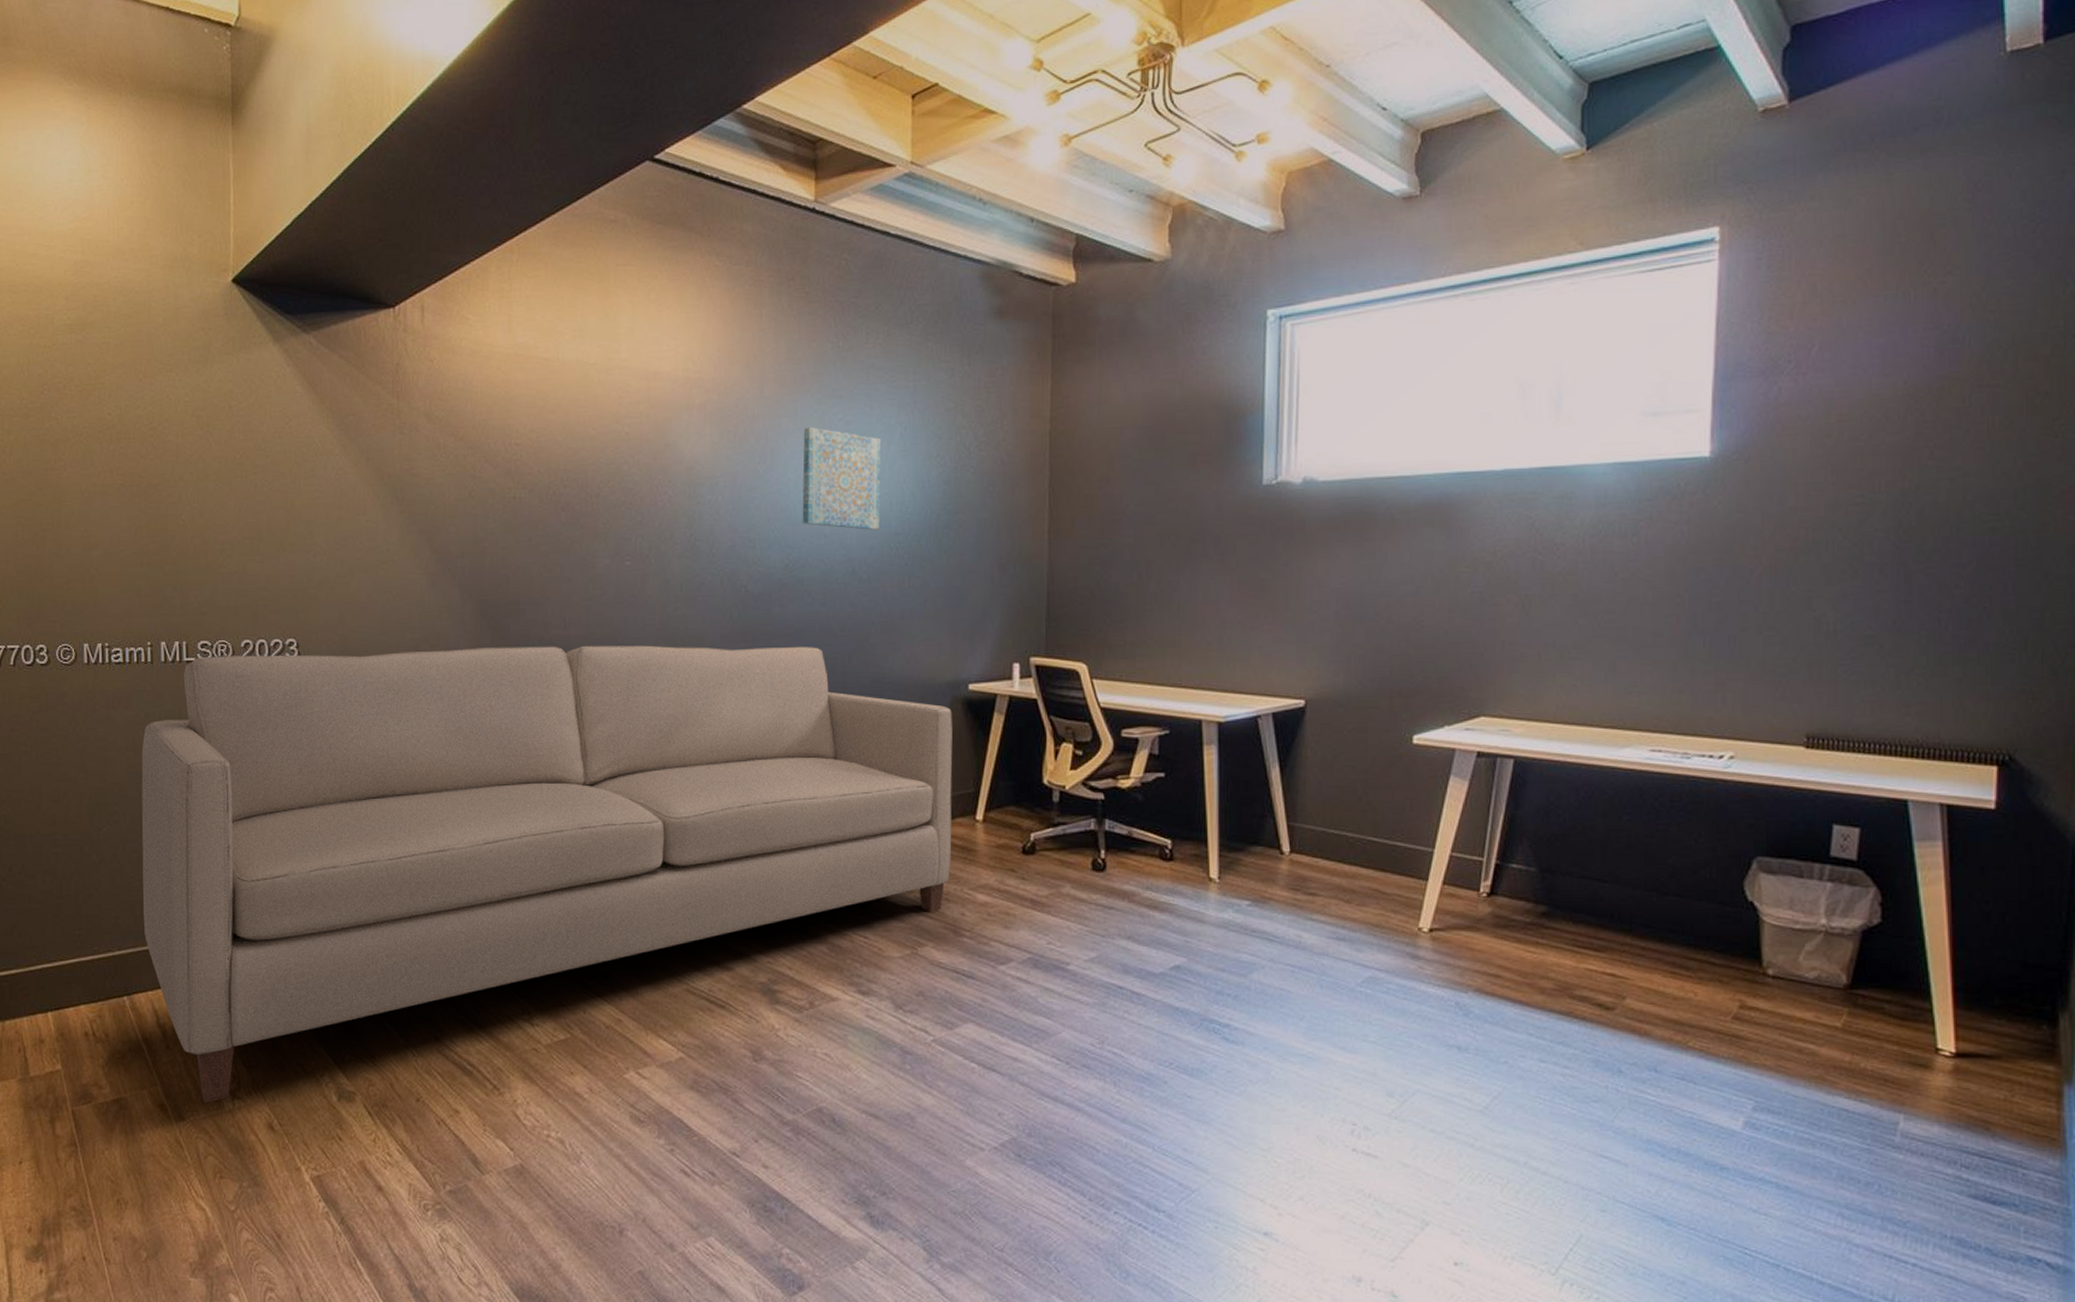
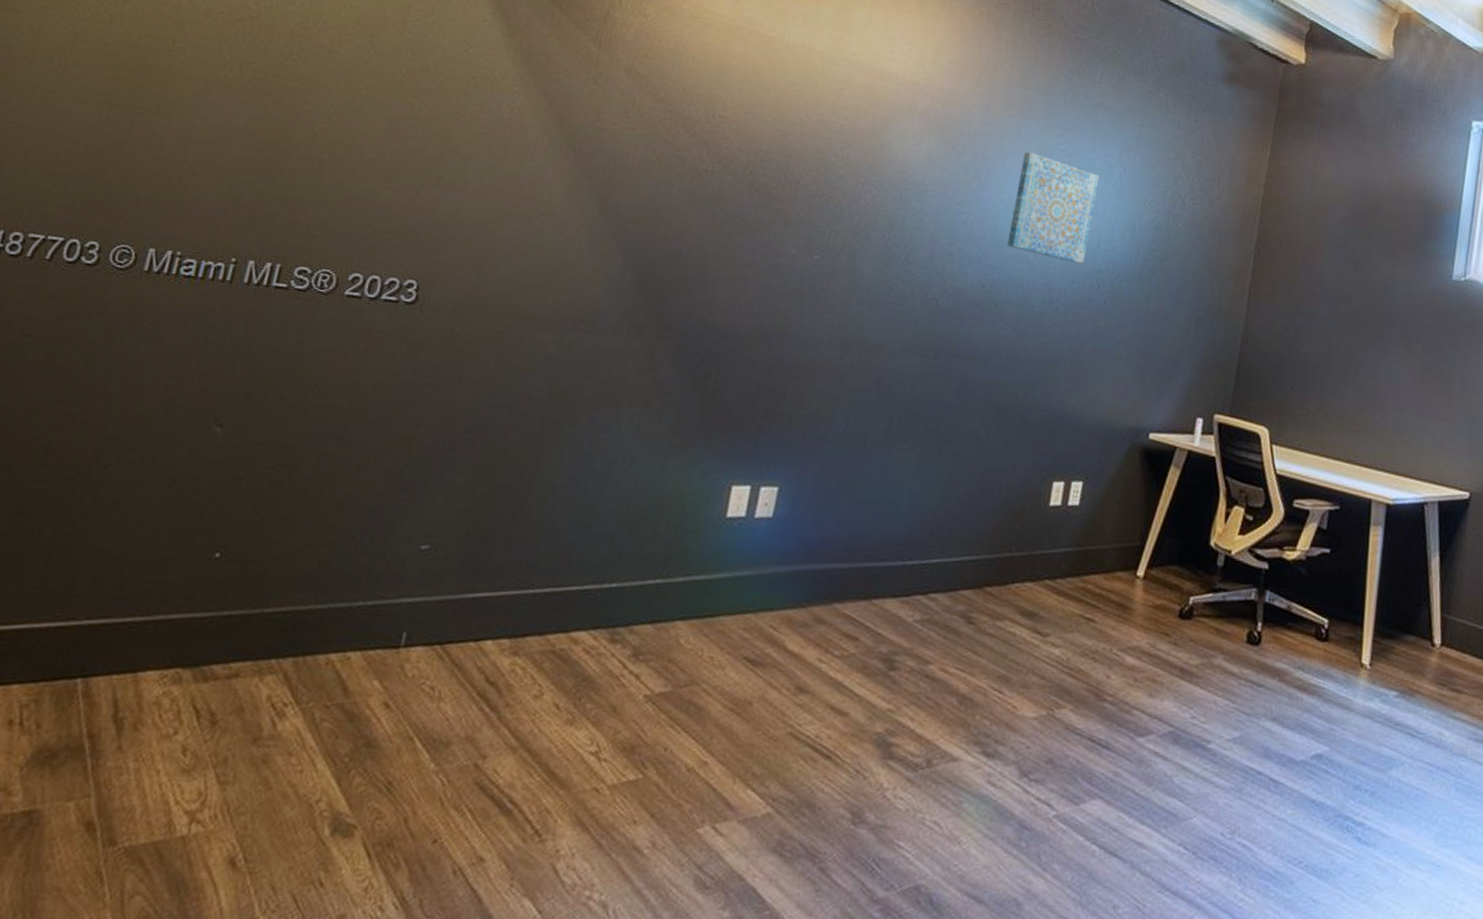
sofa: present [141,645,953,1104] -> none [127,284,1129,826]

